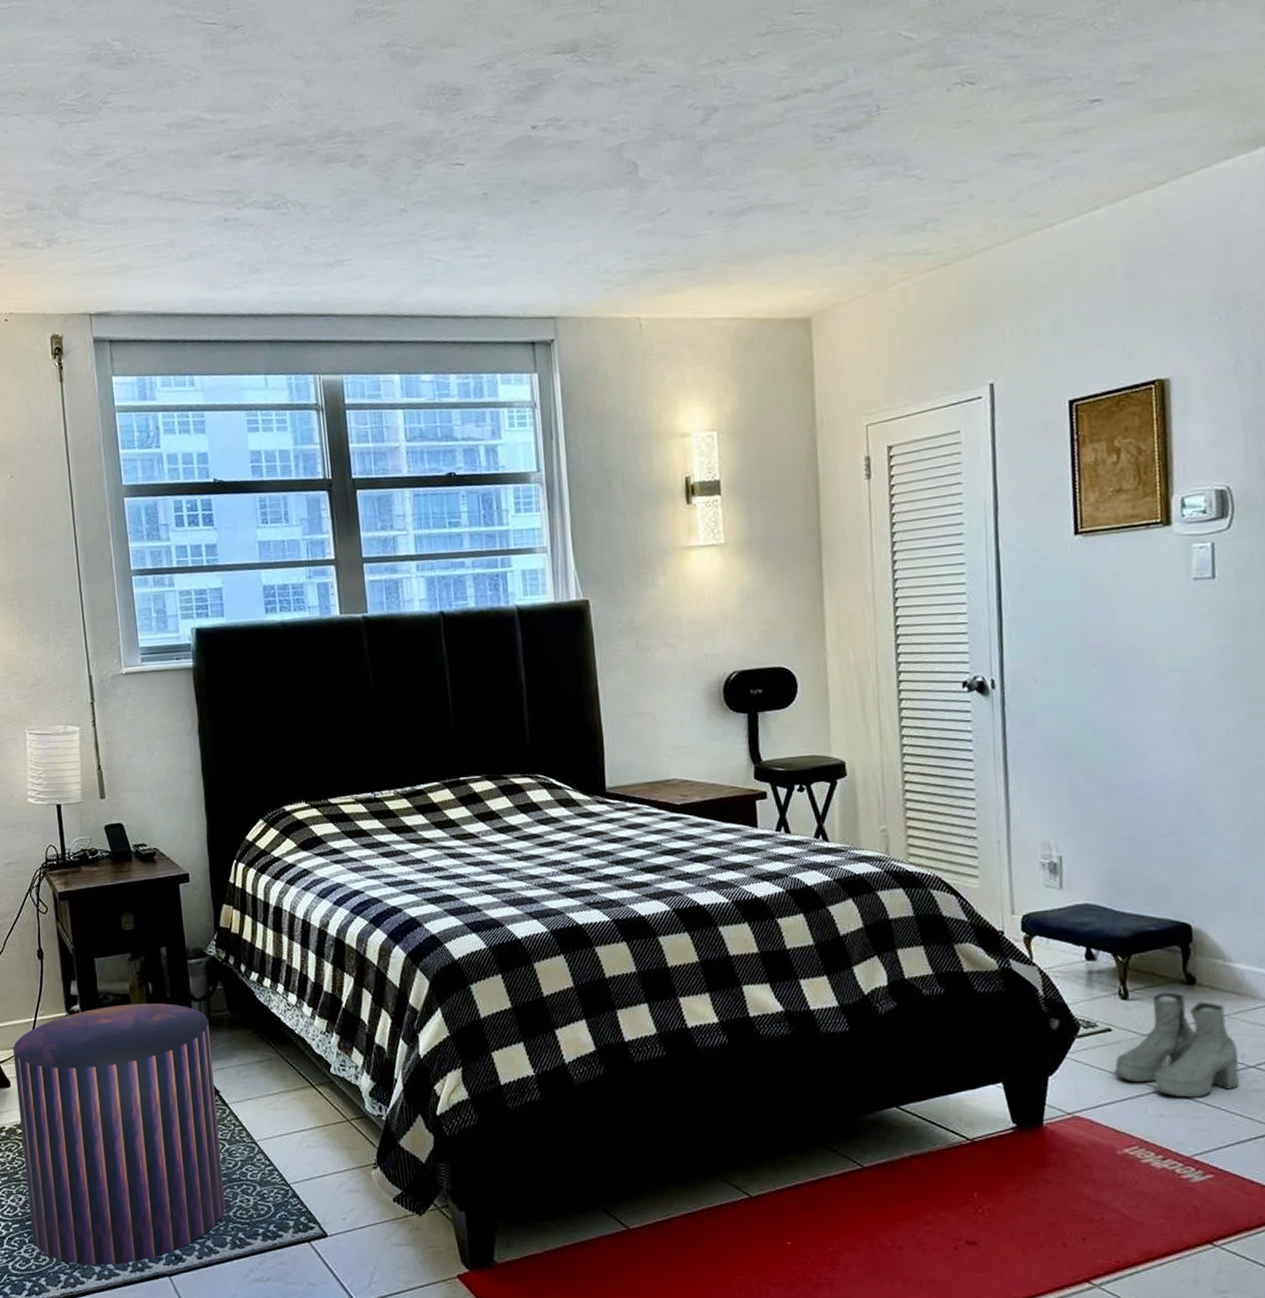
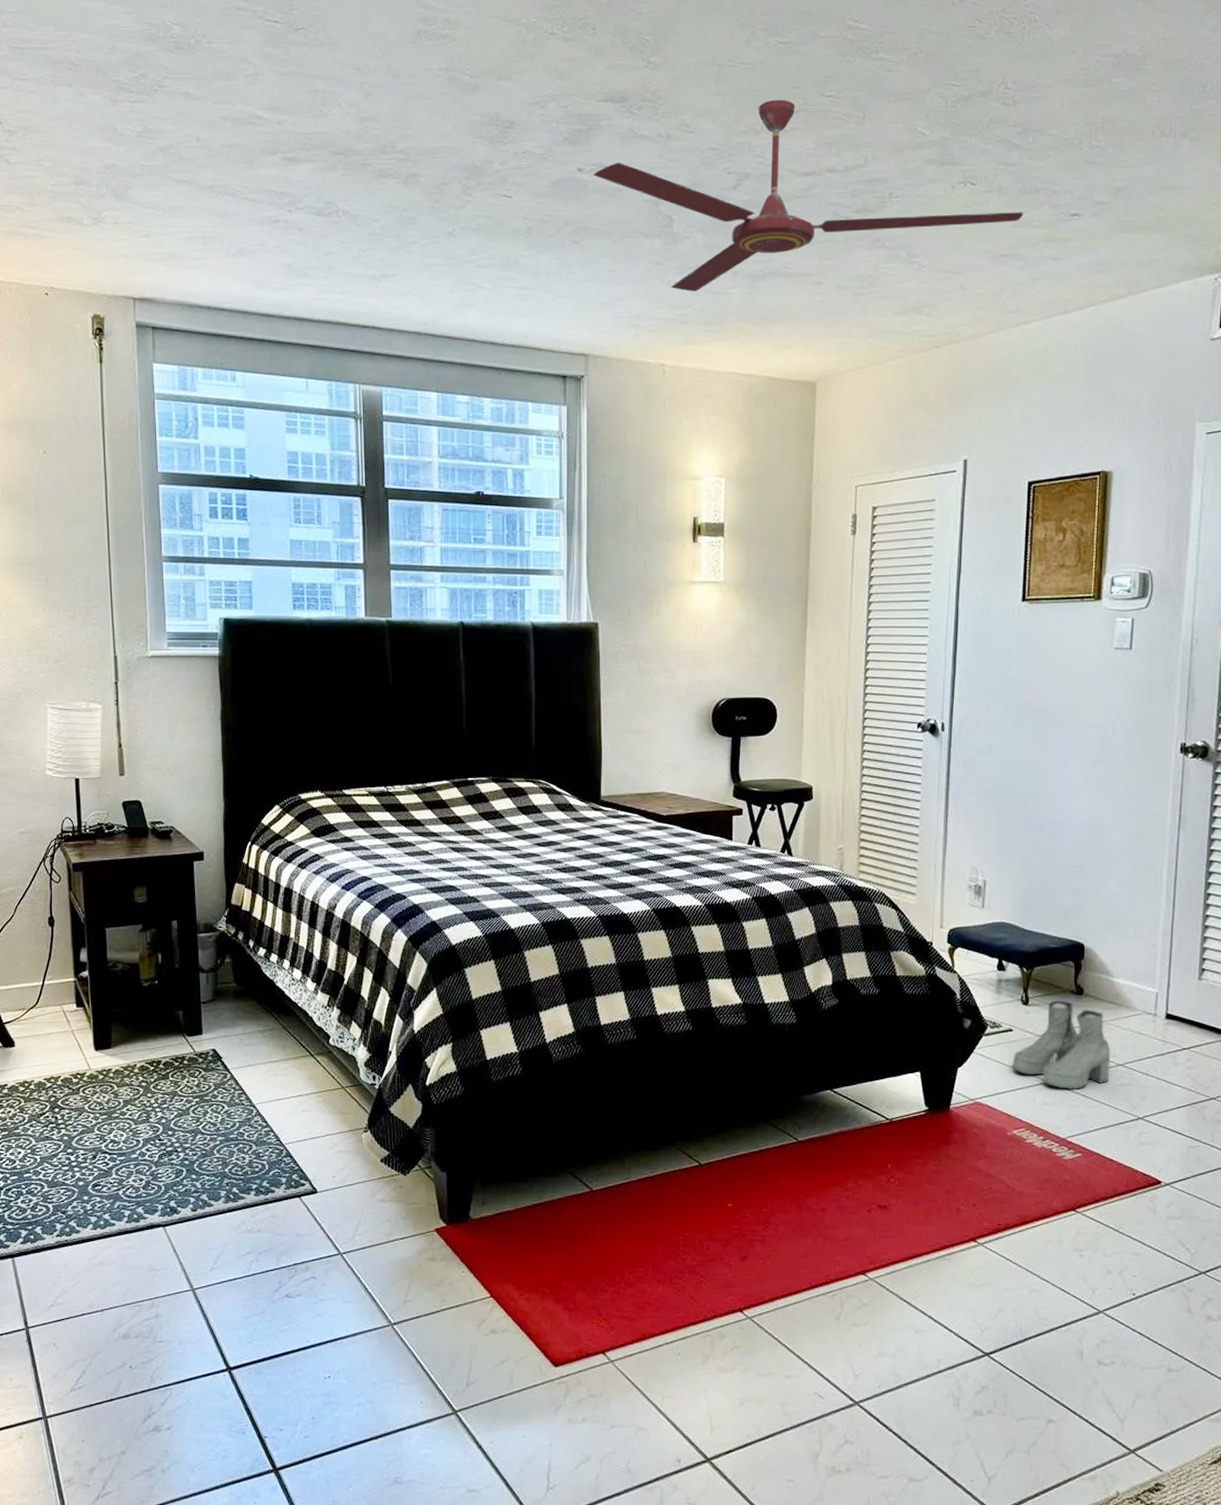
stool: present [13,1003,225,1265] -> none [19,972,221,1215]
ceiling fan: none [548,24,1034,239] -> present [593,99,1023,292]

